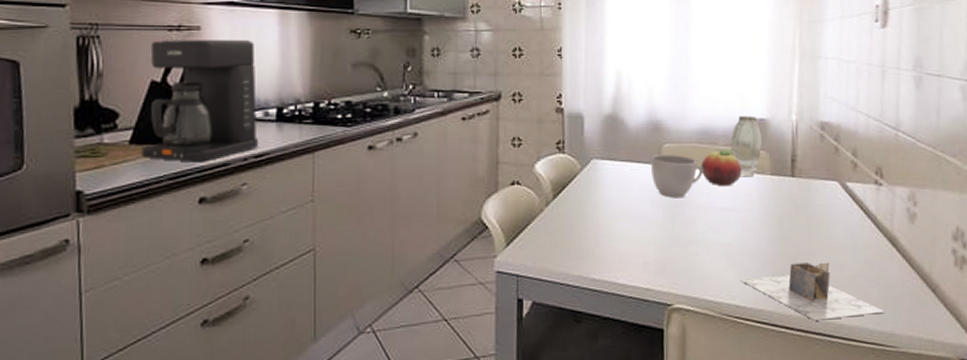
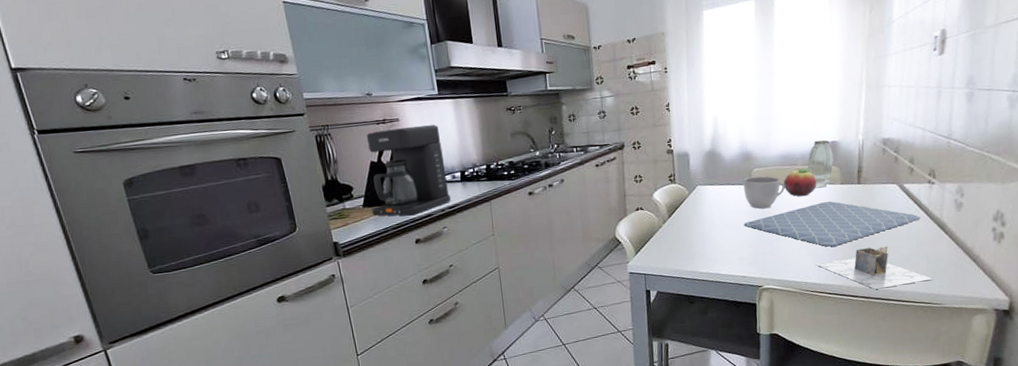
placemat: none [650,196,867,257] -> present [743,201,920,247]

